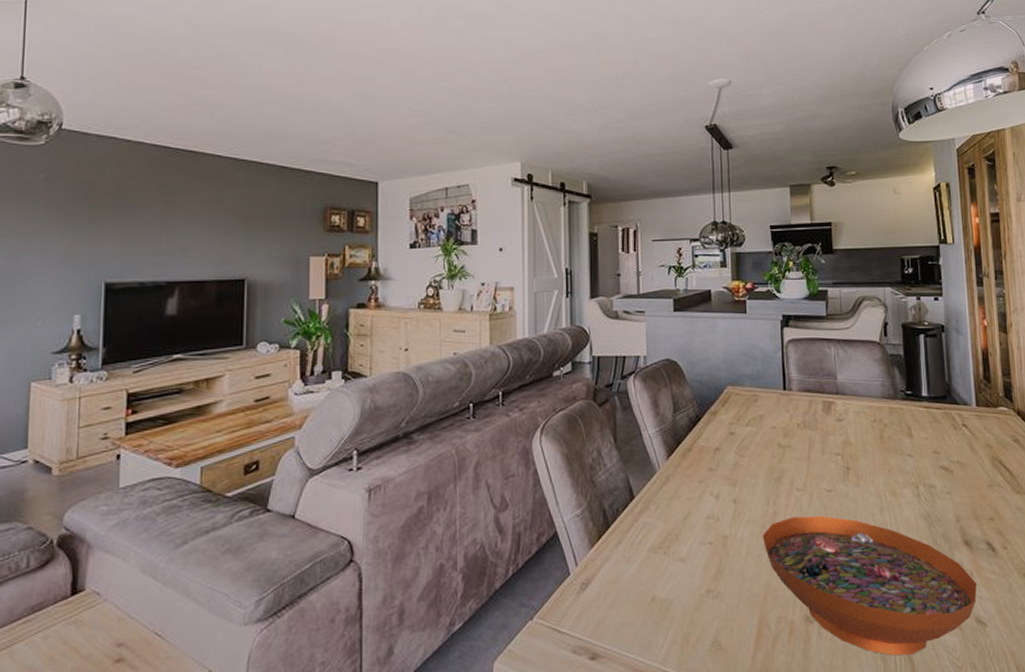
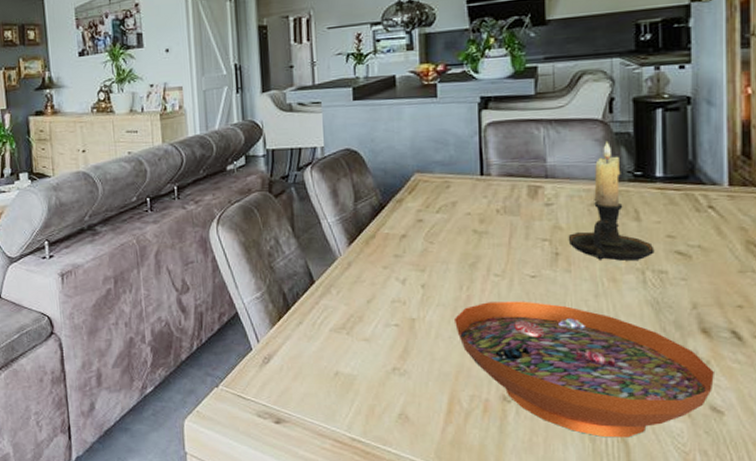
candle holder: none [856,361,925,475] -> present [568,141,655,261]

